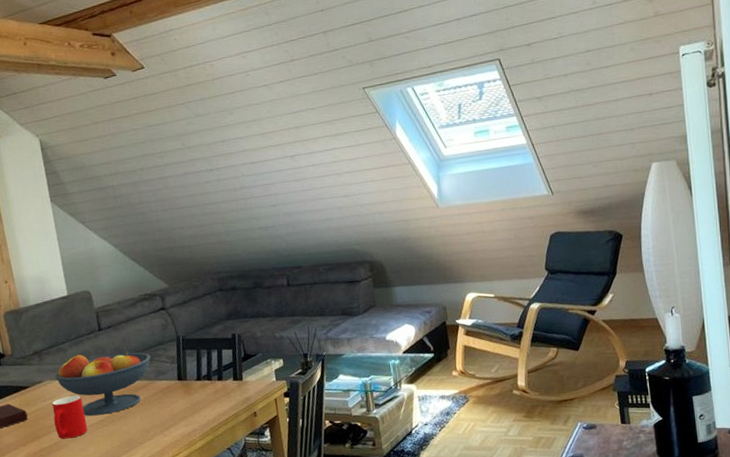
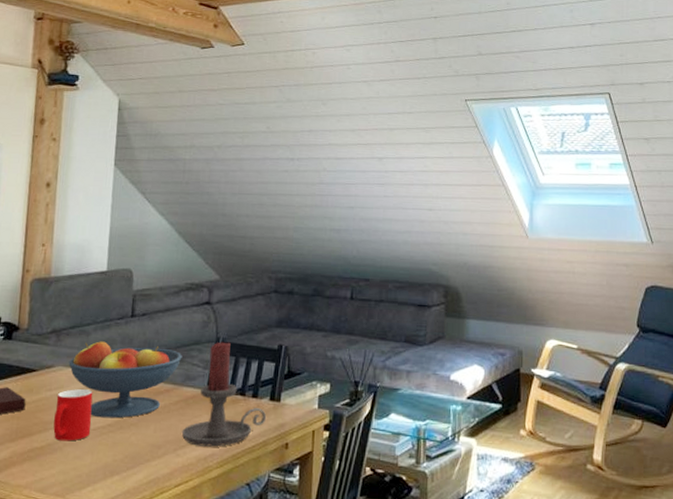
candle holder: none [164,338,234,426] -> present [181,342,267,447]

